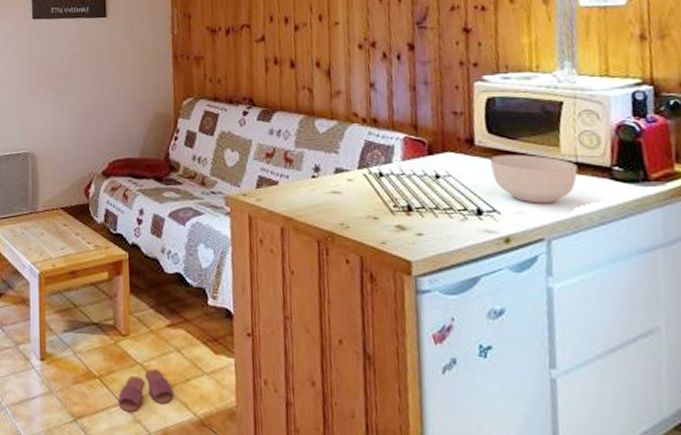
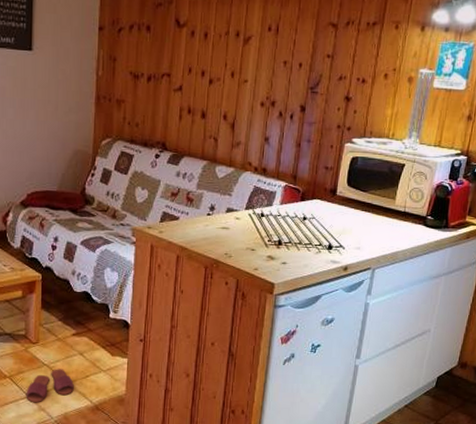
bowl: present [489,155,578,204] -> none [344,203,404,242]

